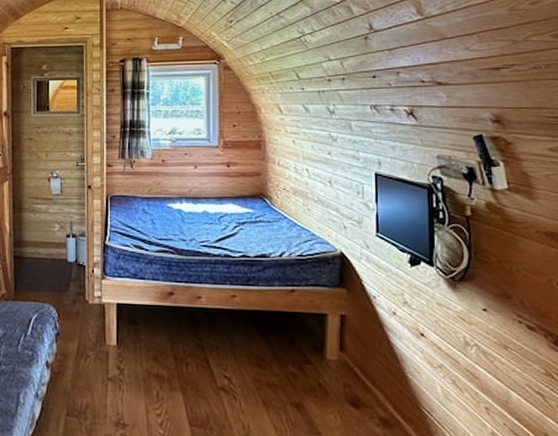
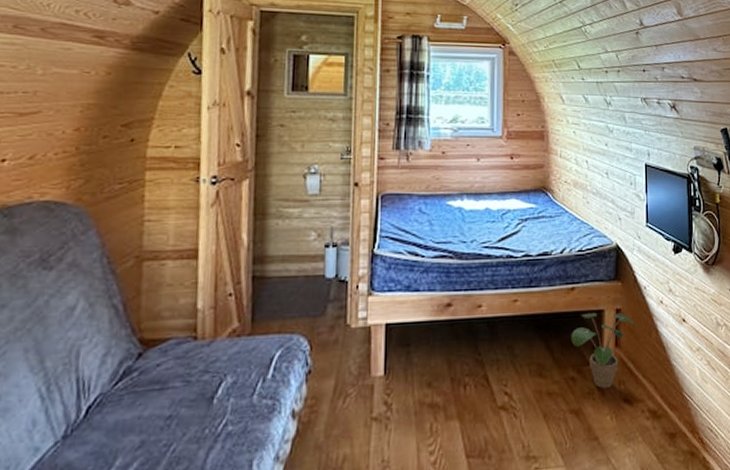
potted plant: none [291,315,364,389] -> present [571,312,637,389]

